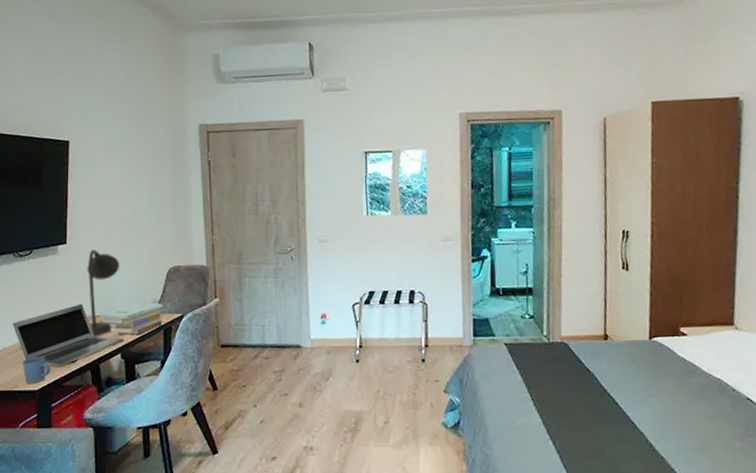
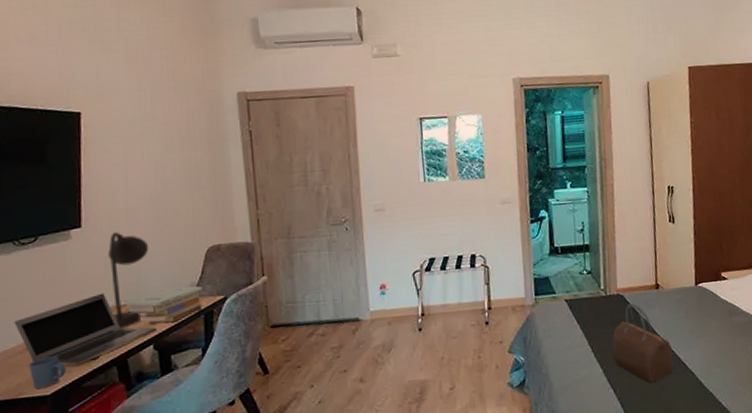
handbag: none [553,353,621,438] -> present [612,304,674,383]

